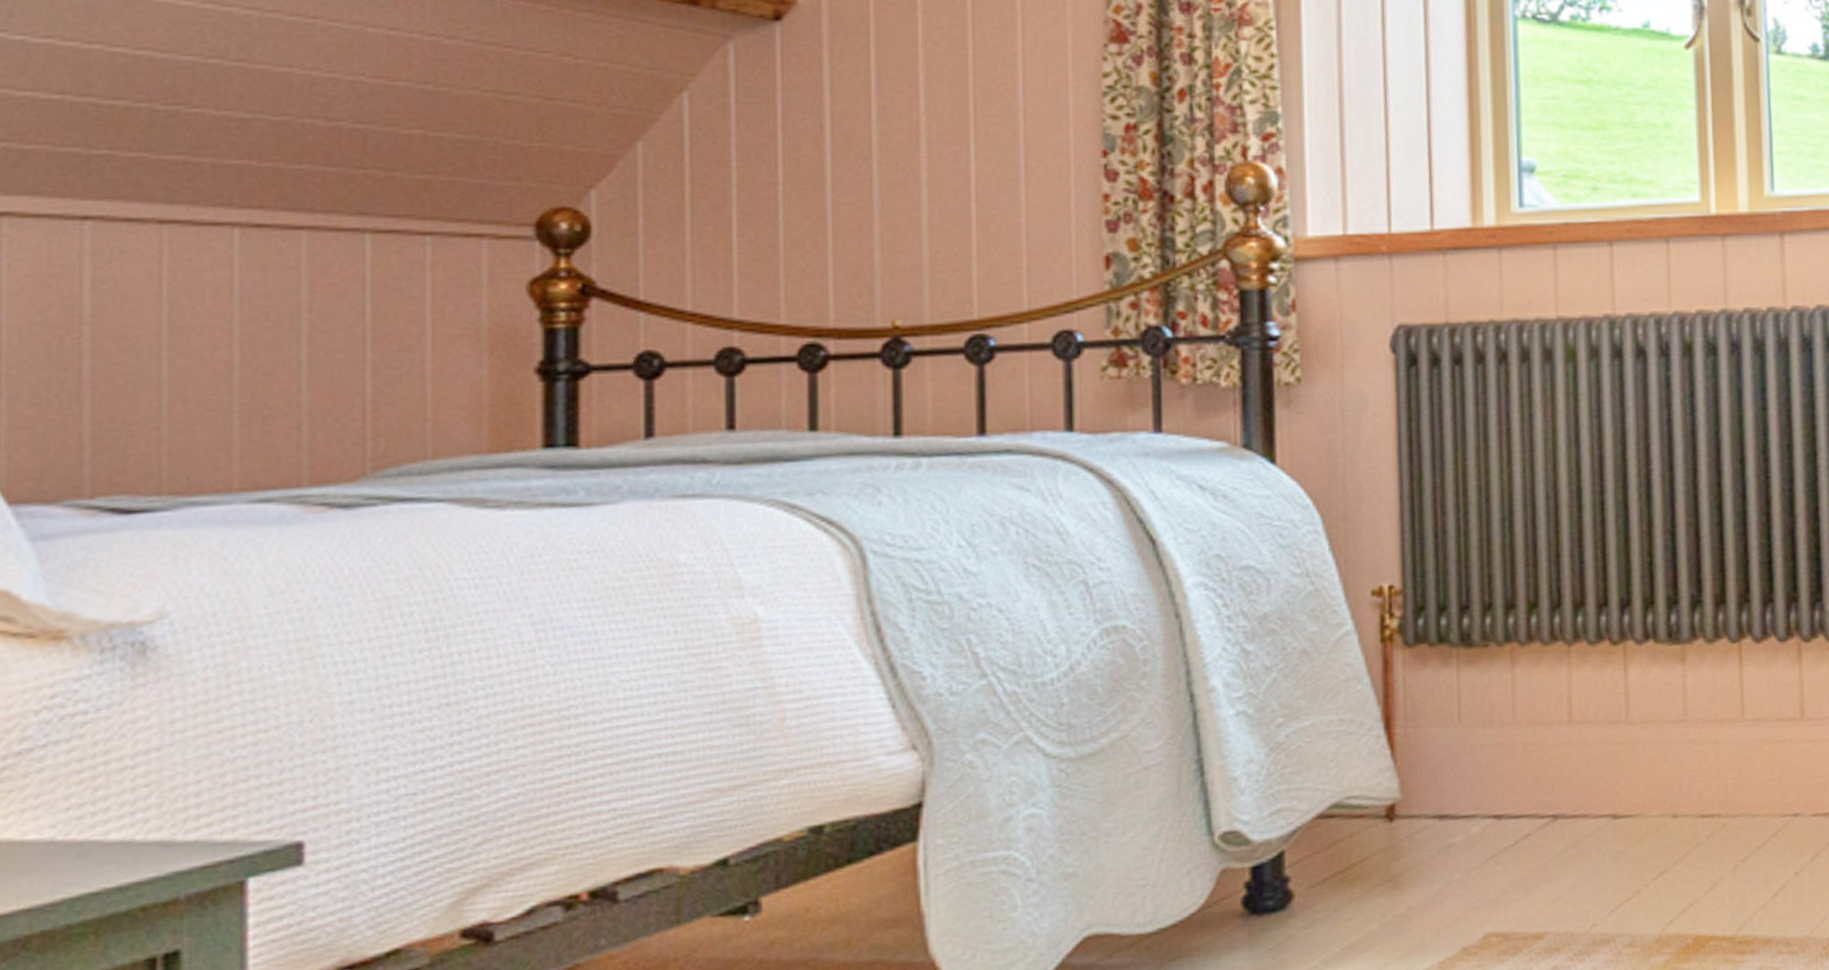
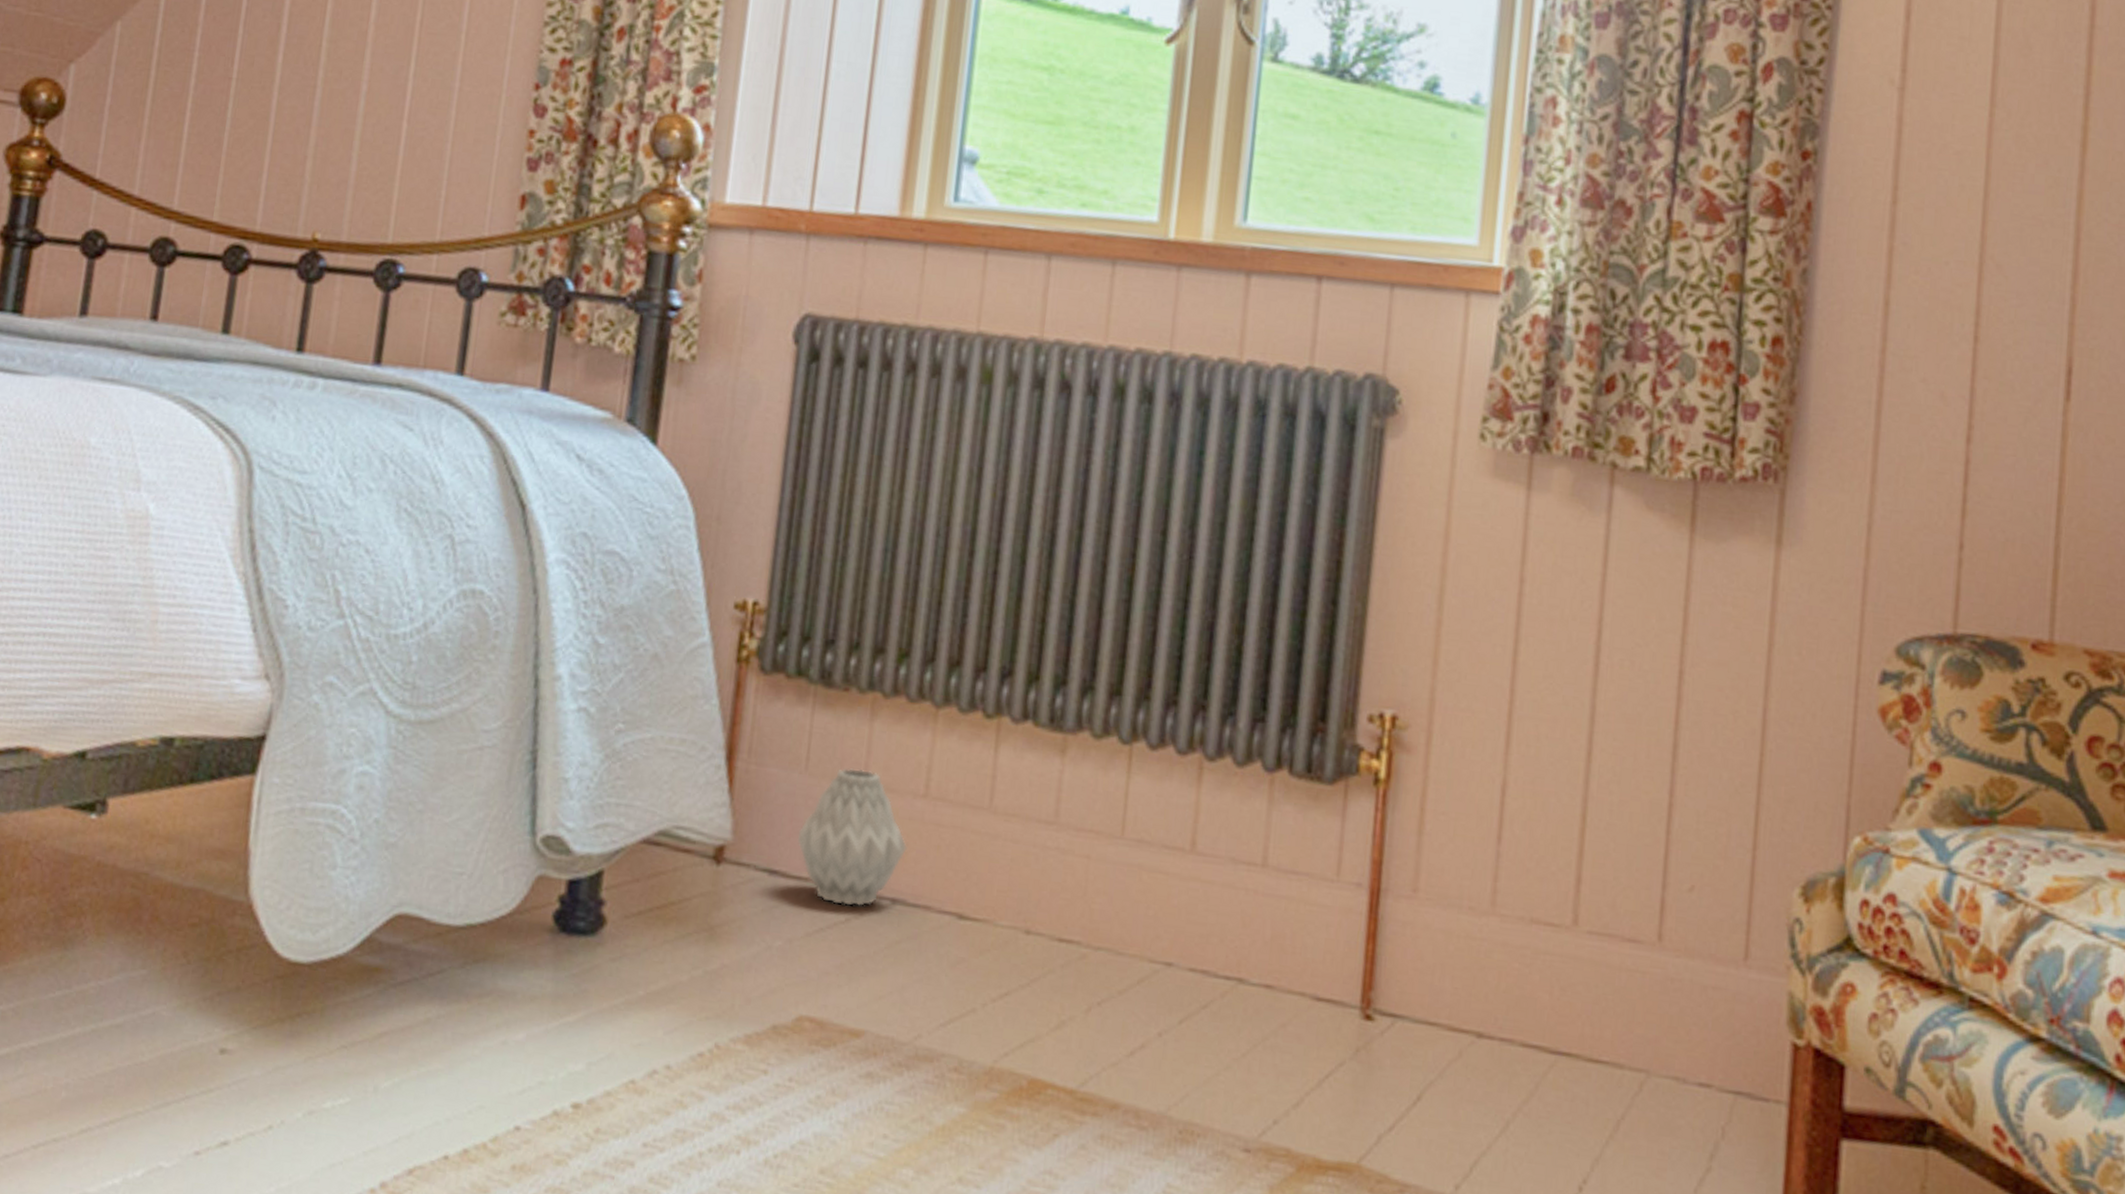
vase: none [1460,710,1560,832] -> present [797,768,907,907]

